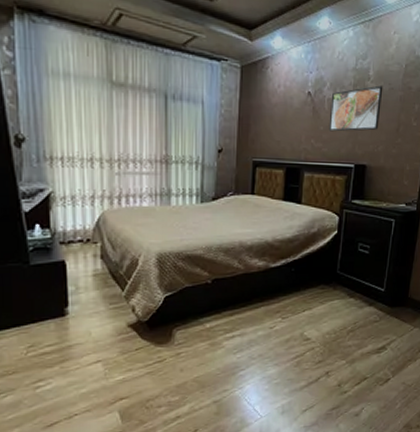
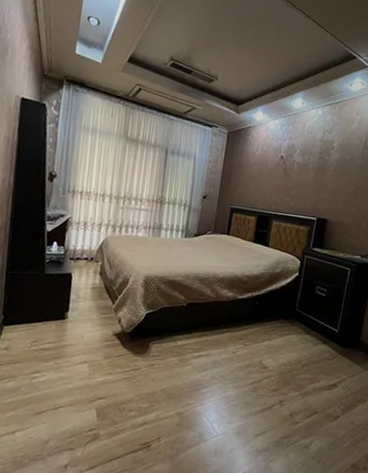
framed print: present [328,85,383,132] -> none [296,154,345,191]

